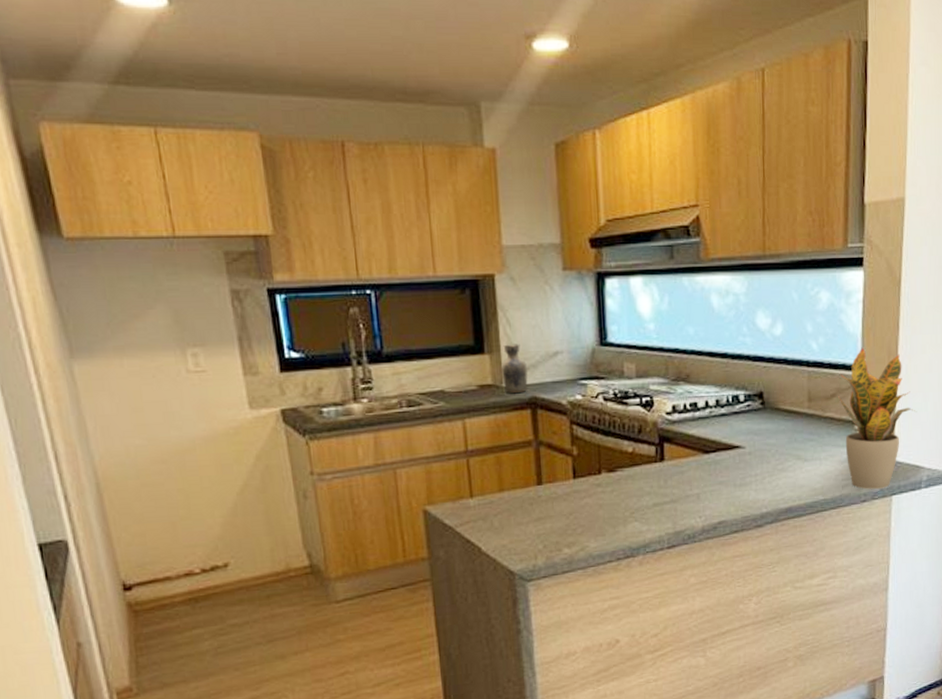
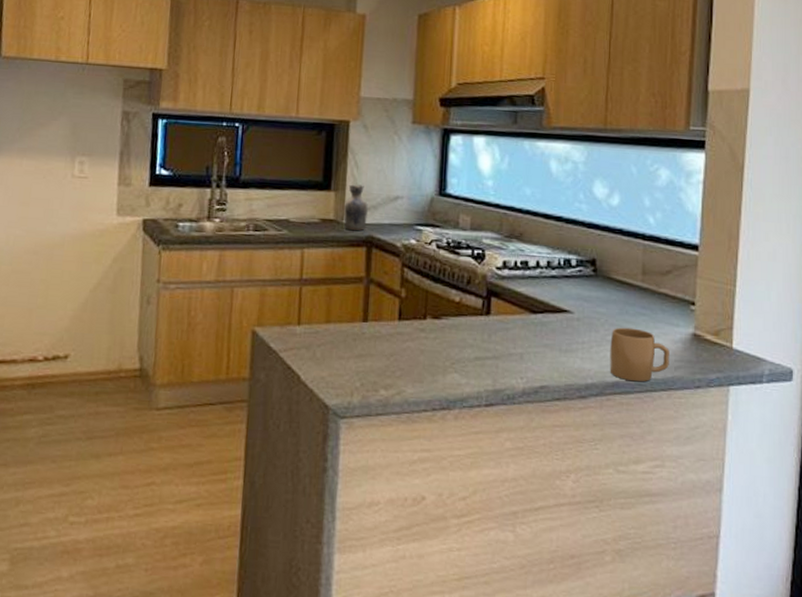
mug: none [781,454,837,505] -> present [610,327,669,382]
potted plant: present [838,347,917,489] -> none [674,227,759,377]

